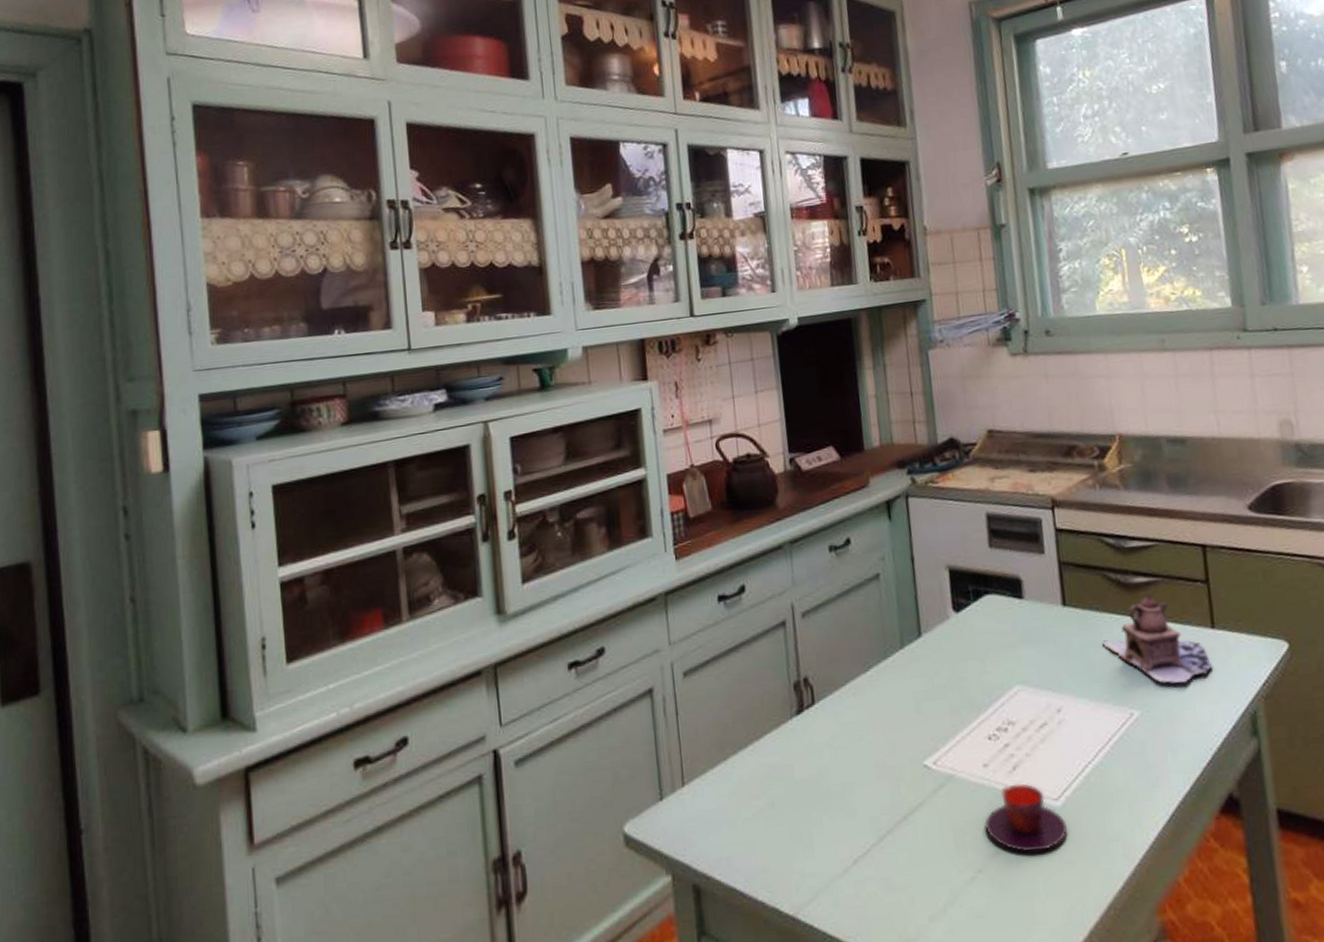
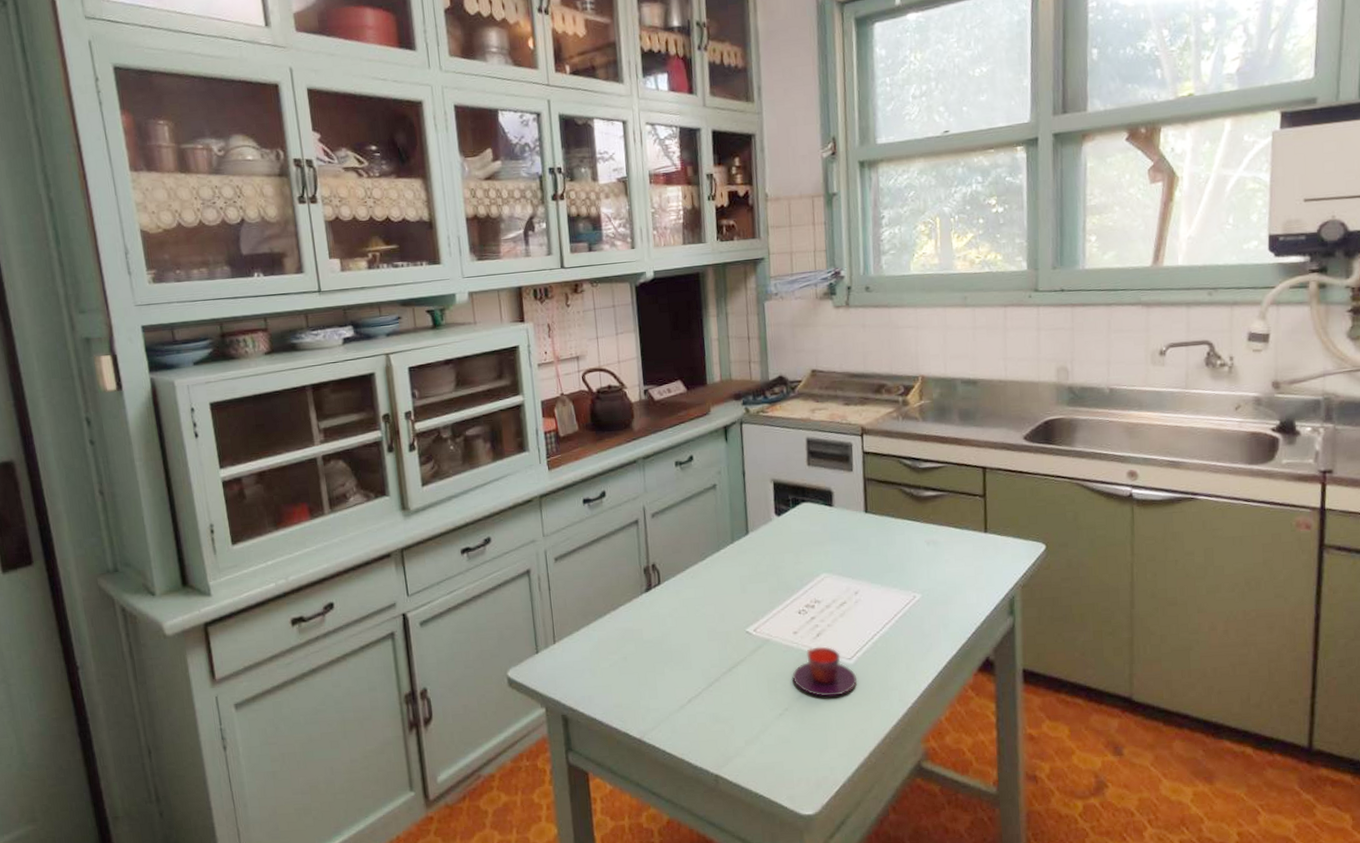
teapot: present [1102,595,1214,684] -> none [895,506,983,574]

